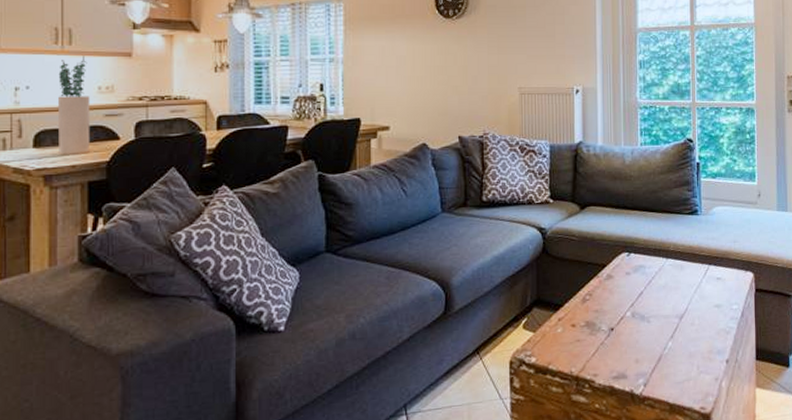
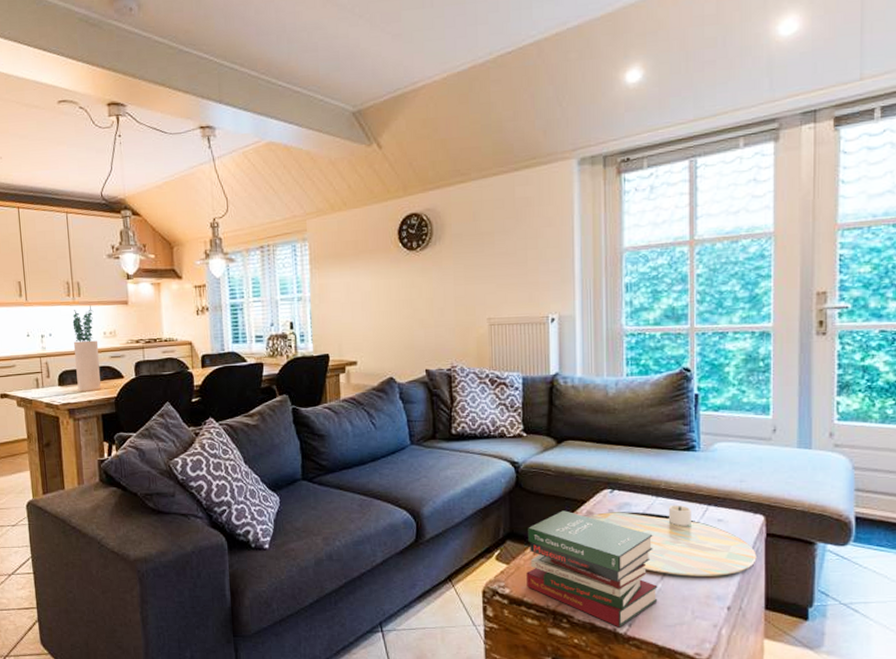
books: none [552,275,669,389] -> present [526,510,658,628]
decorative tray: none [607,273,748,333] -> present [587,512,757,576]
candle: none [676,265,696,286] -> present [668,504,691,526]

